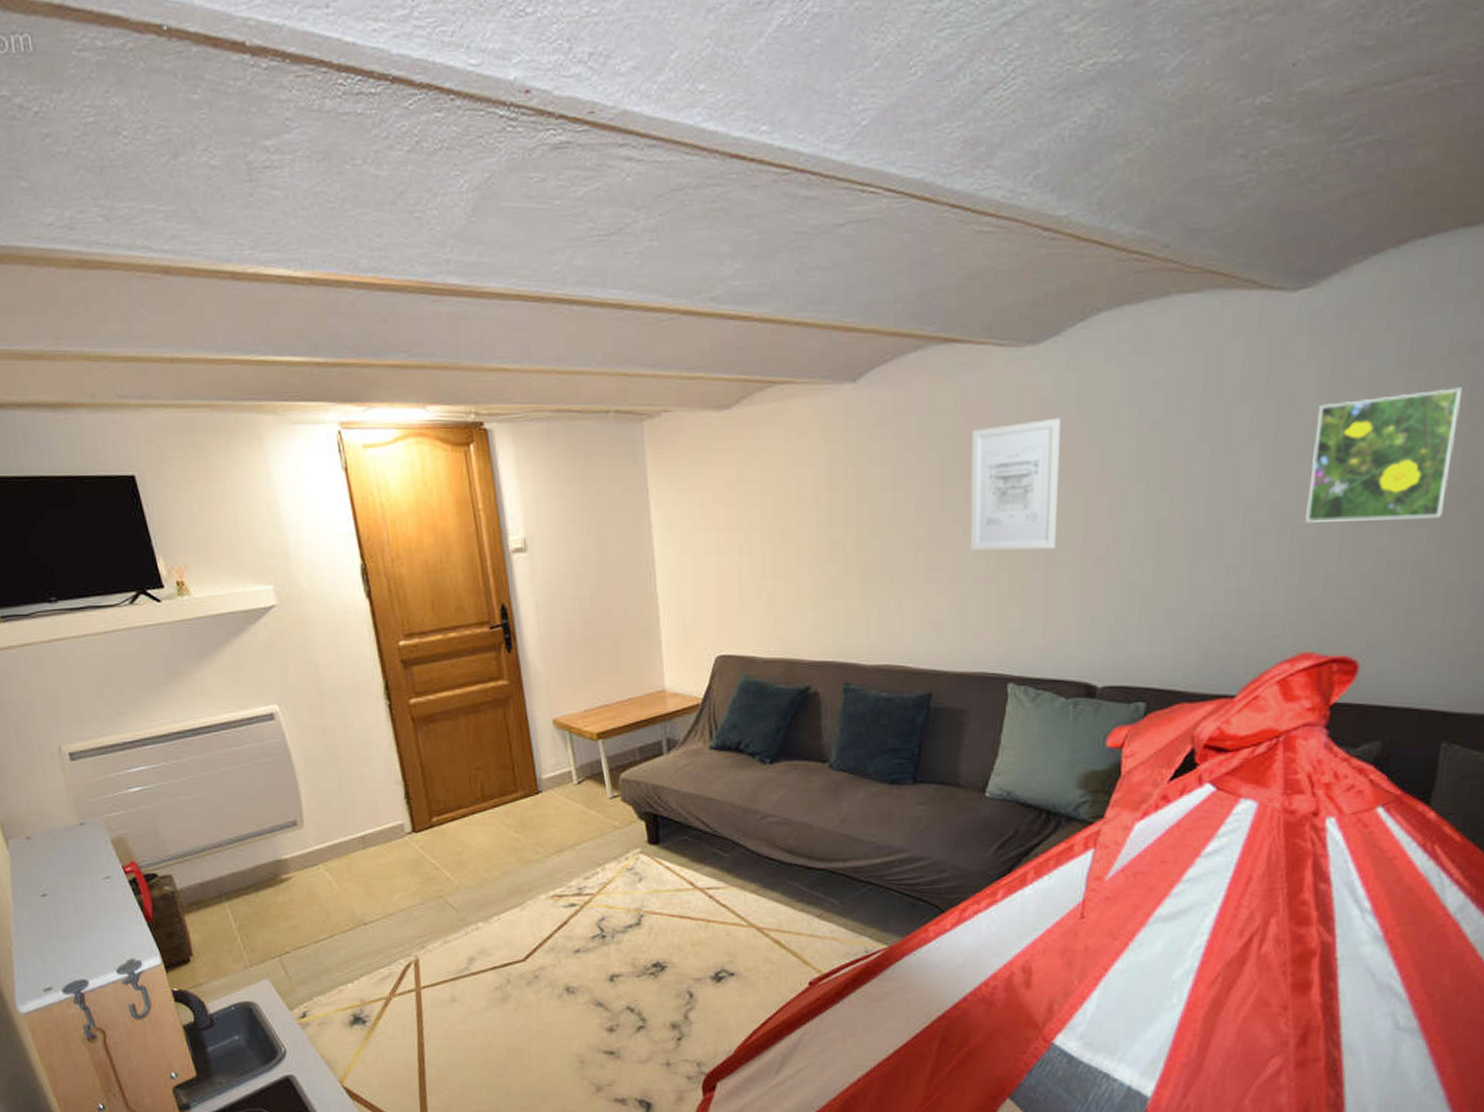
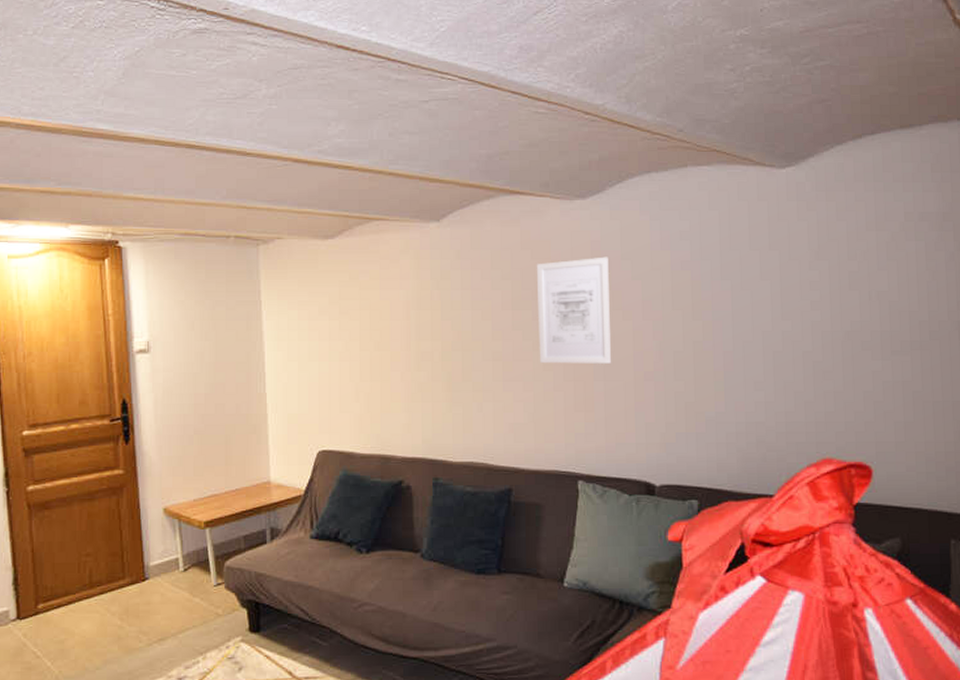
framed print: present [1306,388,1462,524] -> none [811,246,921,349]

